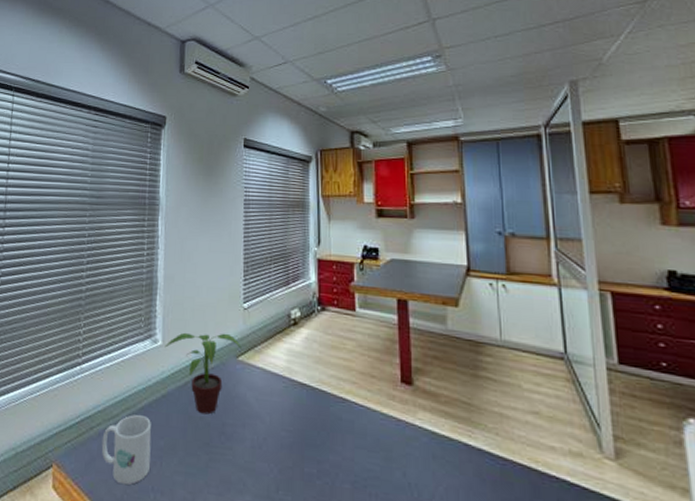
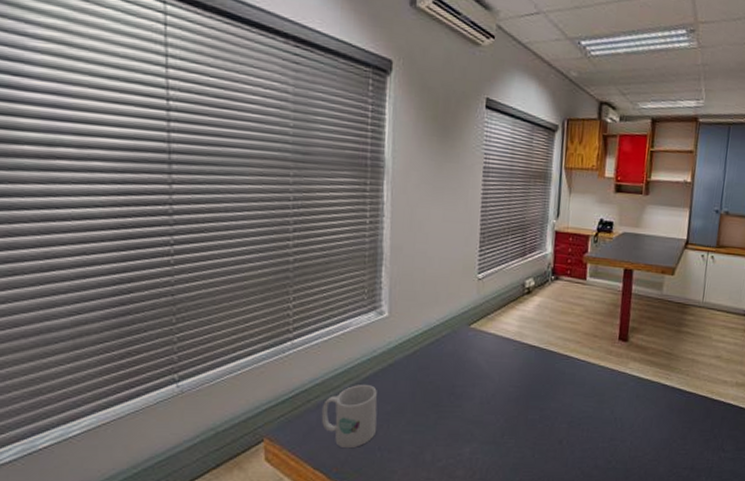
potted plant: present [165,332,243,415] -> none [391,303,476,379]

